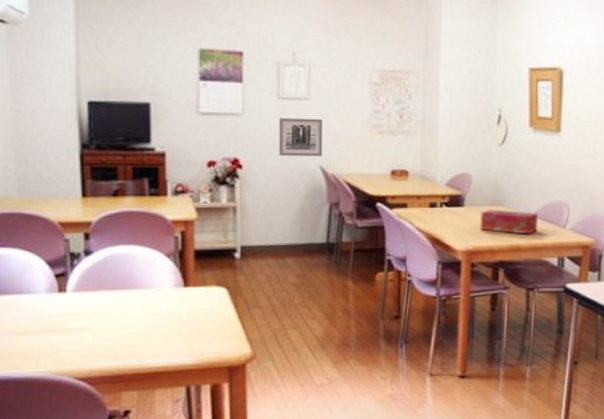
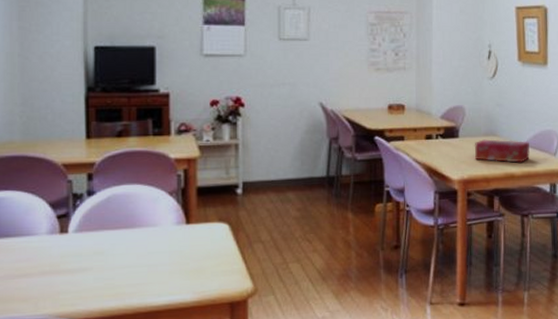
wall art: present [279,118,323,157] -> none [280,57,322,95]

